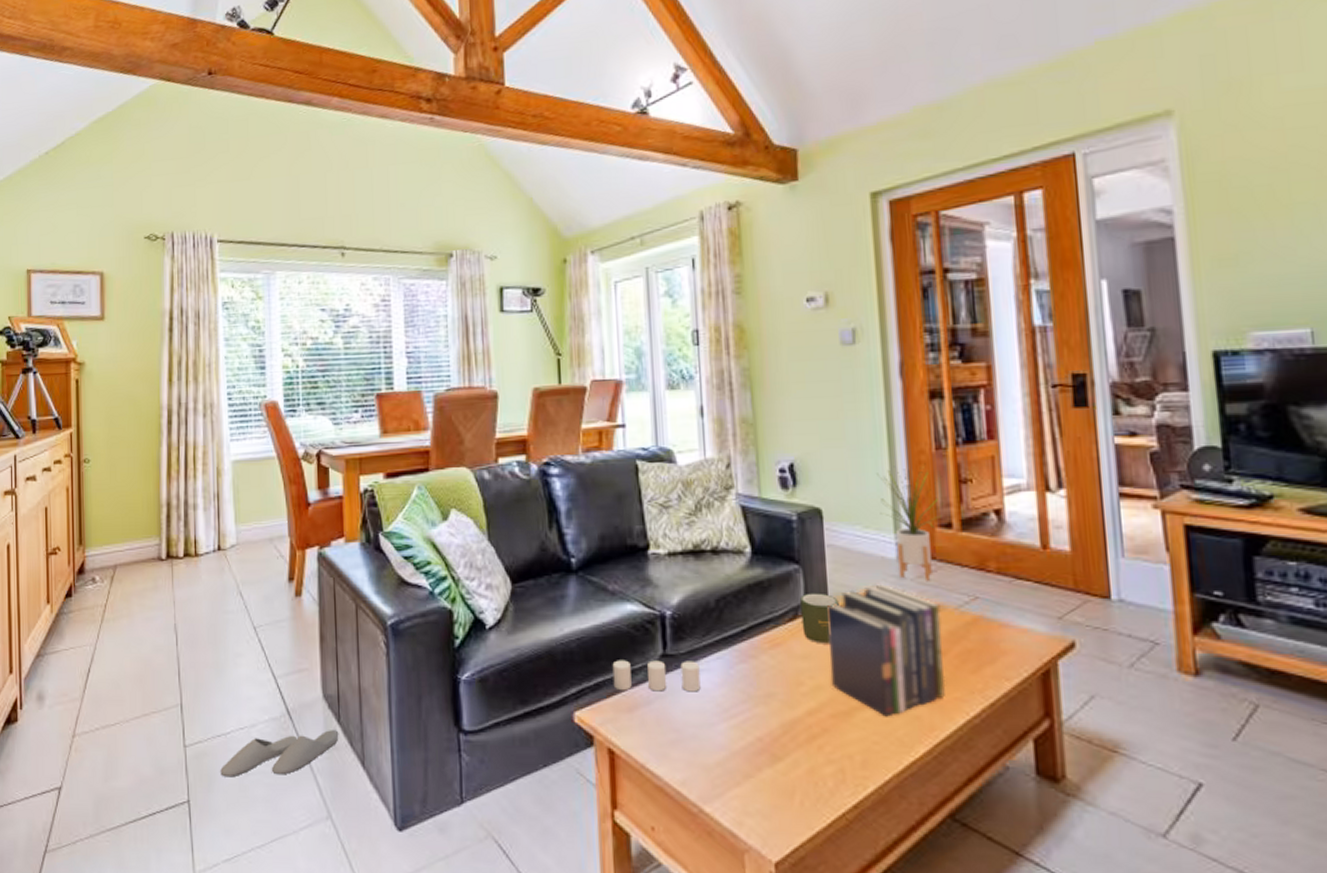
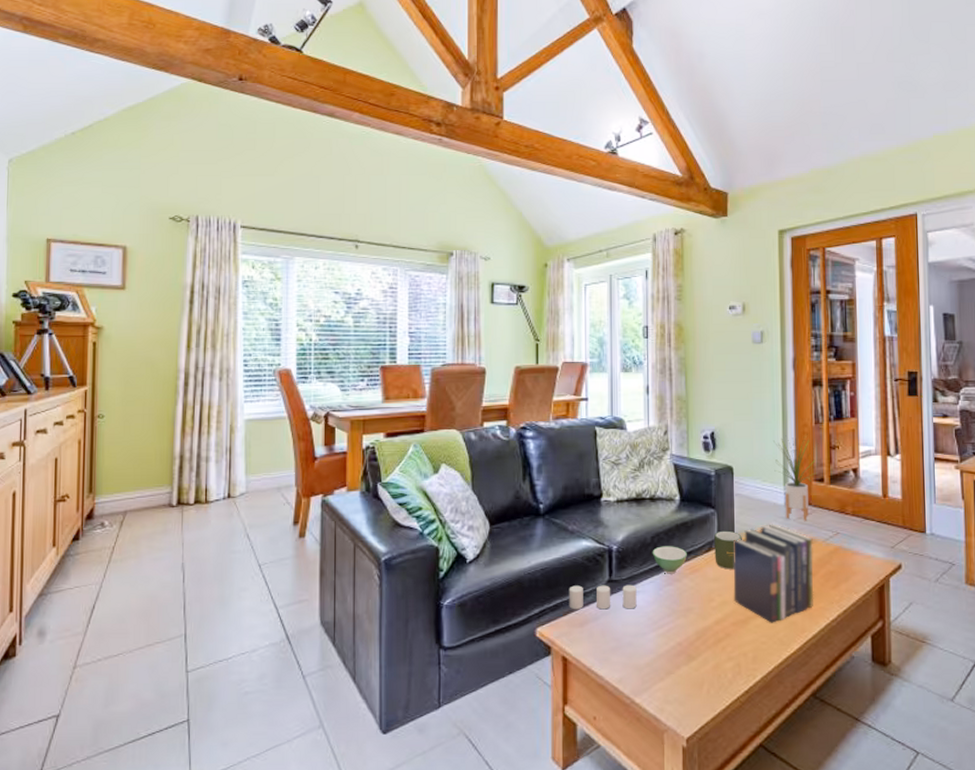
slippers: present [220,730,339,778] -> none [220,651,334,697]
bowl: none [717,612,764,648] -> present [652,546,687,574]

